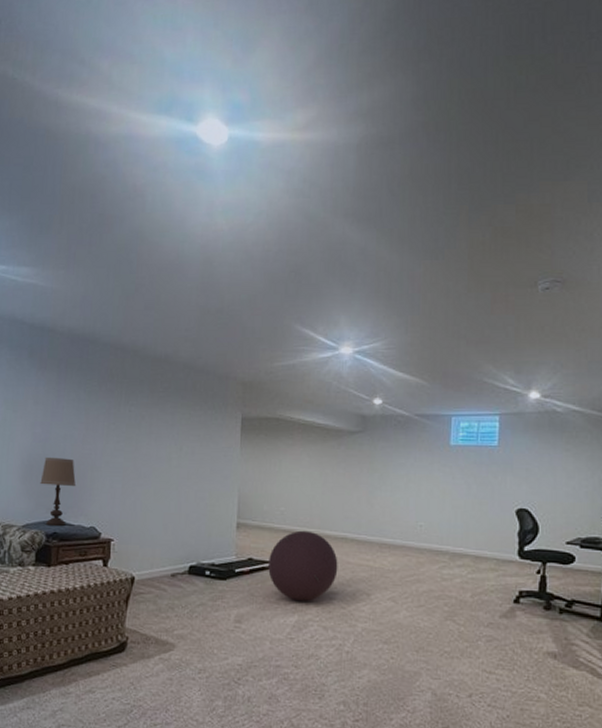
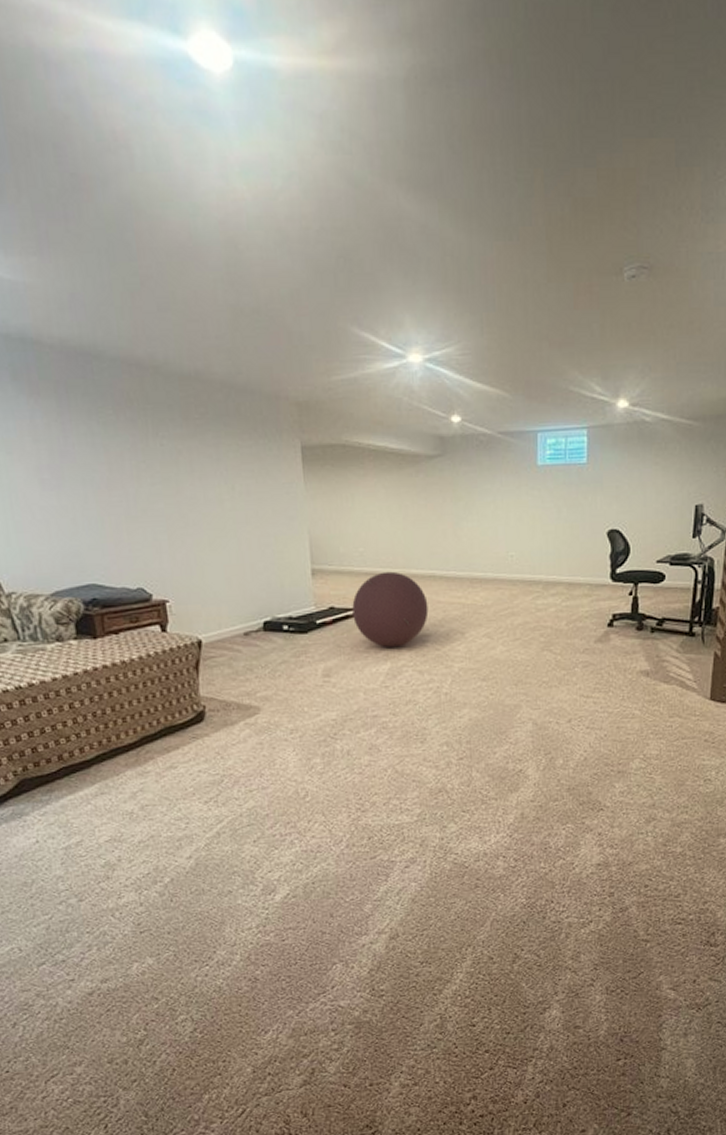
table lamp: present [40,456,77,526] -> none [62,508,110,591]

